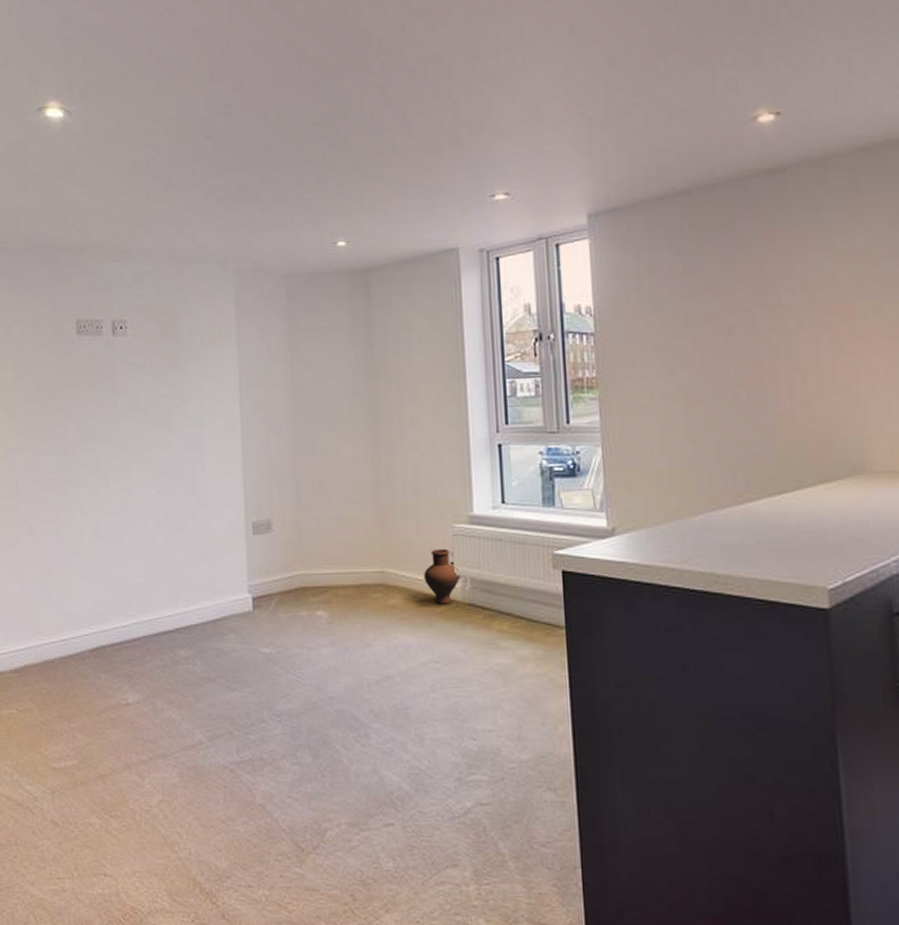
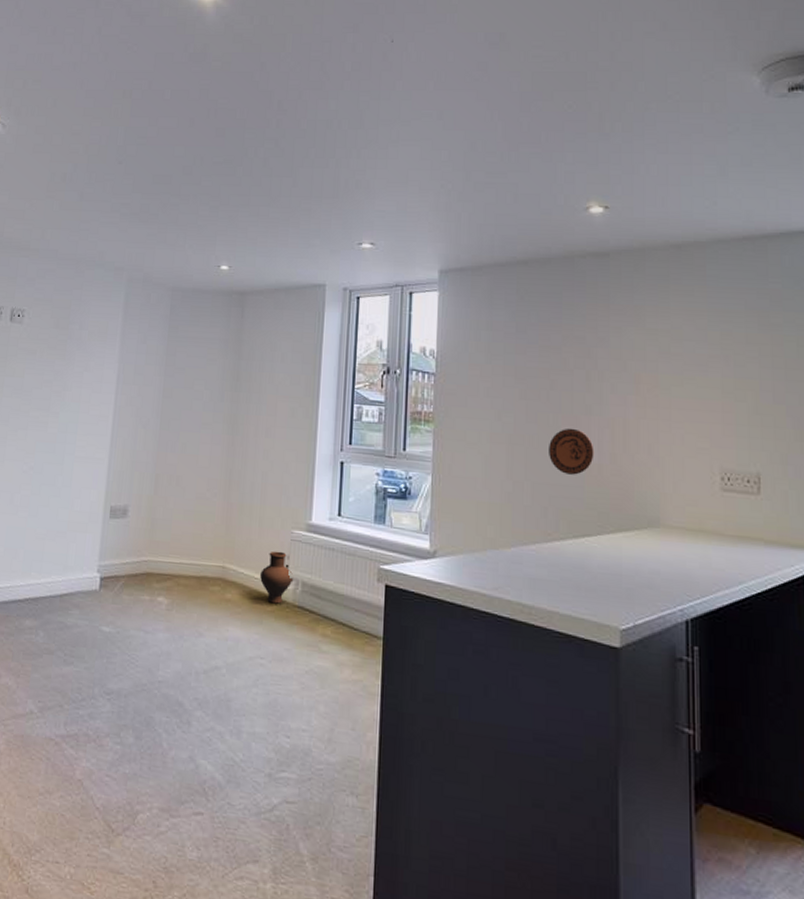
decorative plate: none [732,375,785,428] -> present [549,428,594,475]

